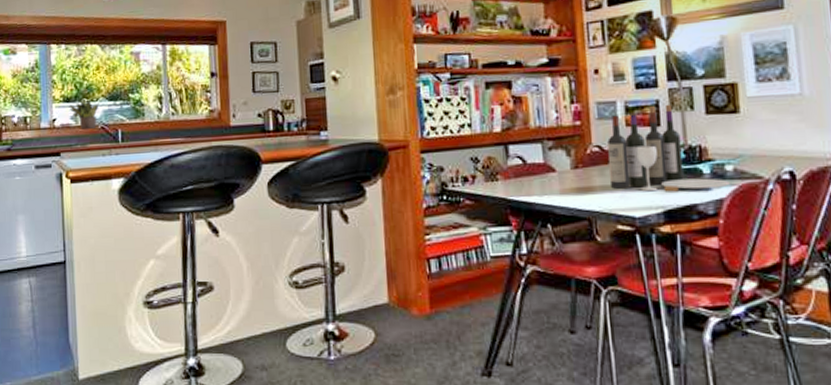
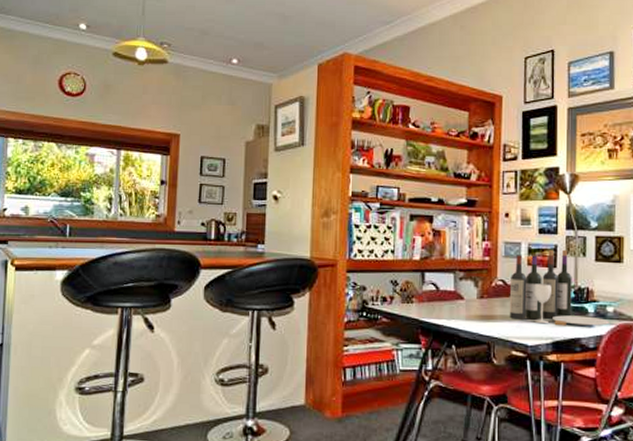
potted plant: present [68,98,99,130] -> none [20,192,51,222]

